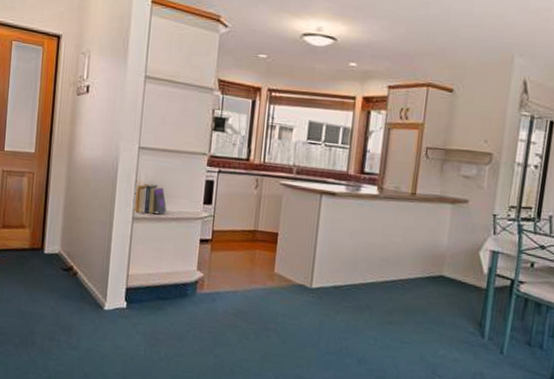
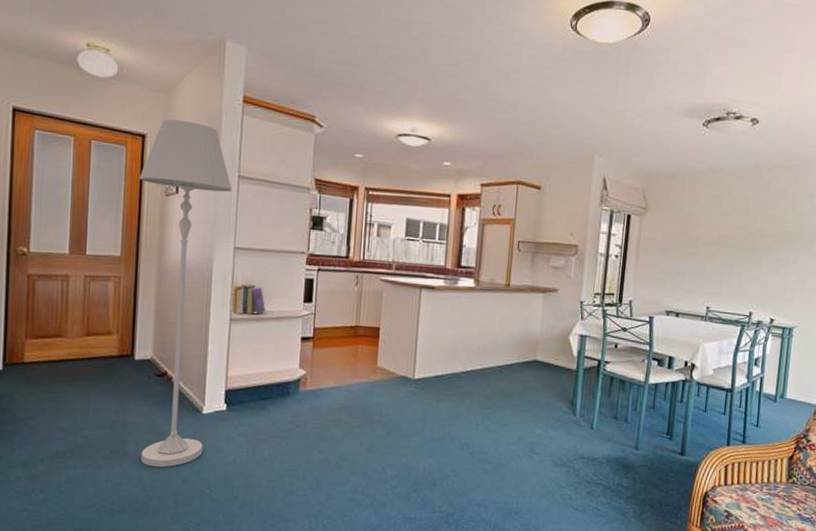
floor lamp: none [46,20,139,360] -> present [139,119,233,468]

